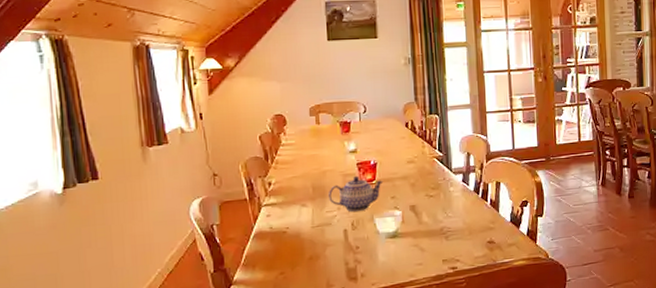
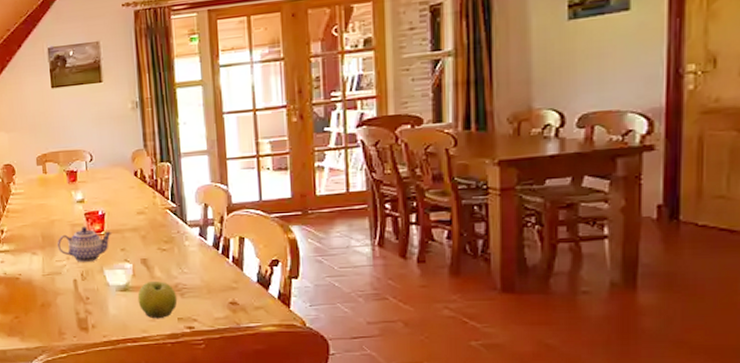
fruit: none [406,225,443,263] -> present [137,280,178,319]

